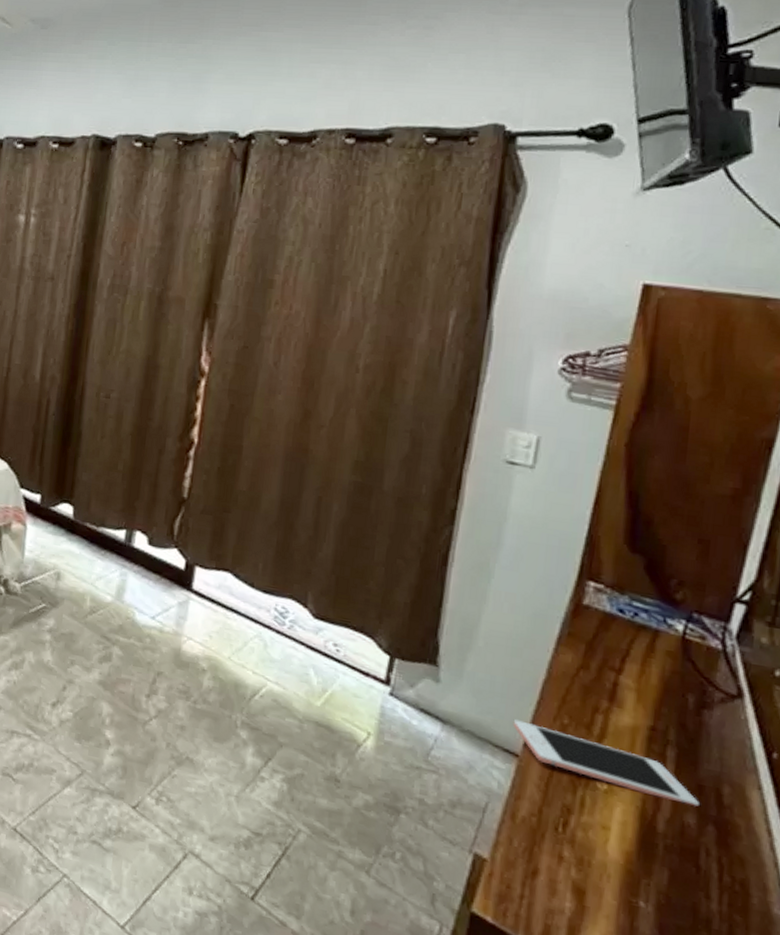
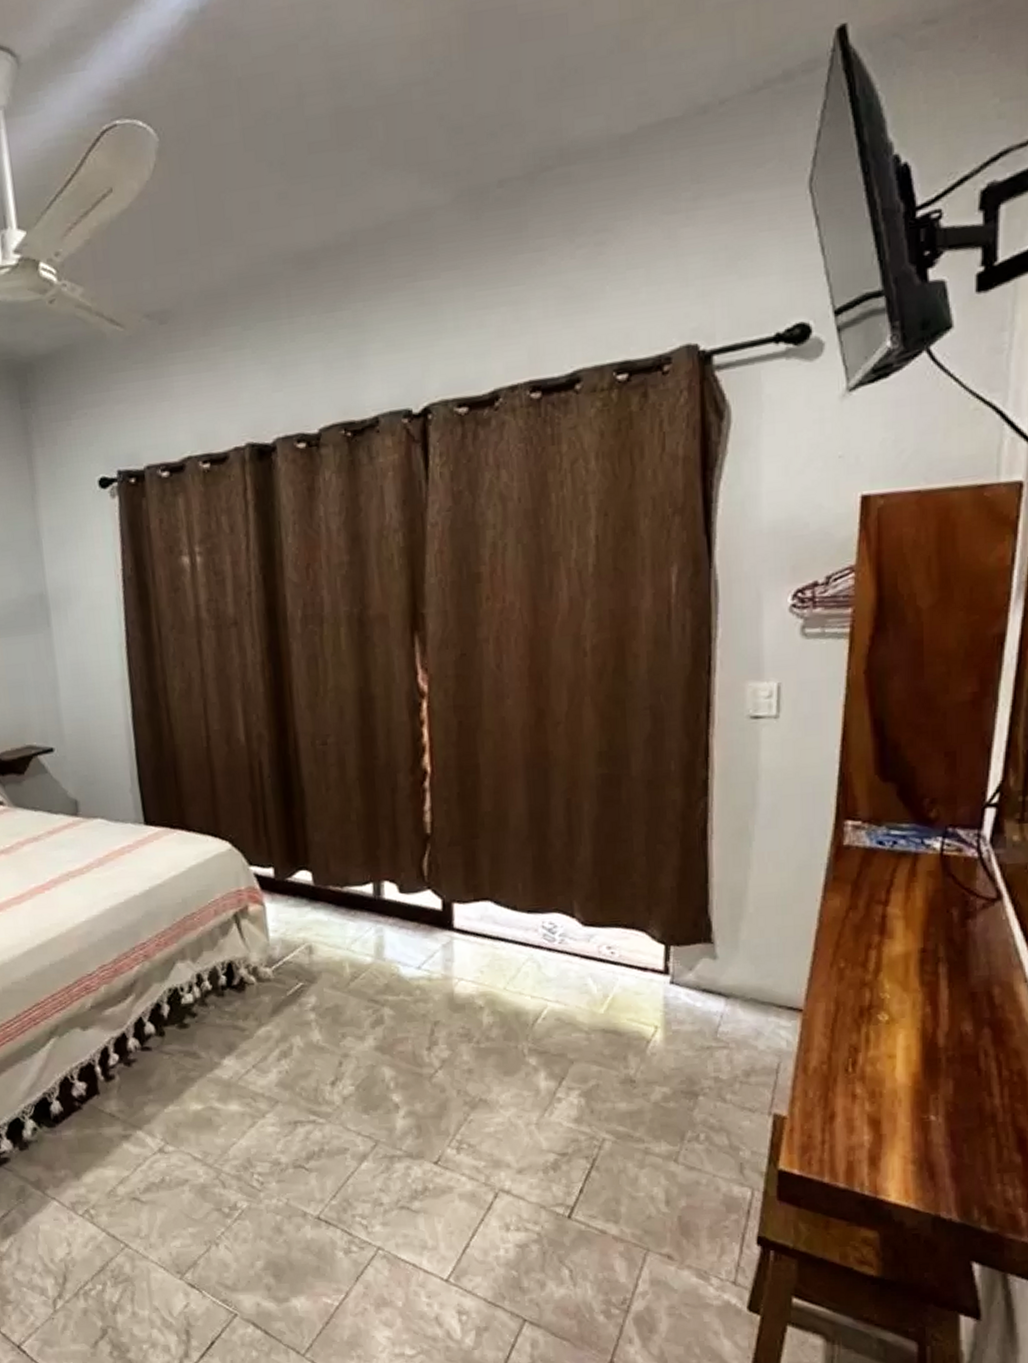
cell phone: present [513,719,699,807] -> none [792,975,974,1015]

